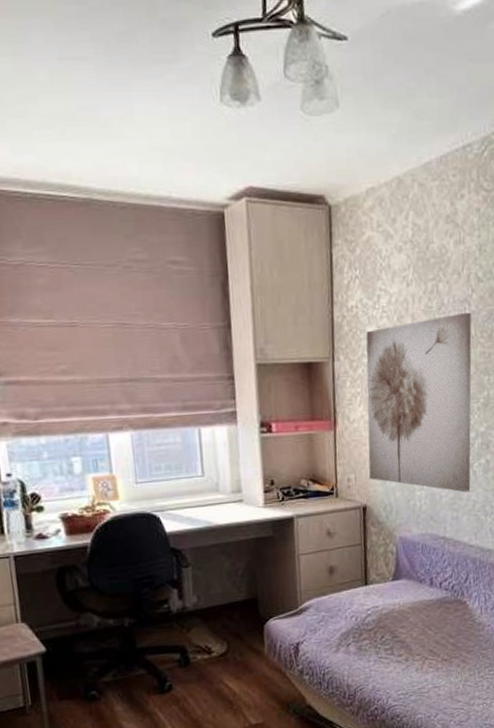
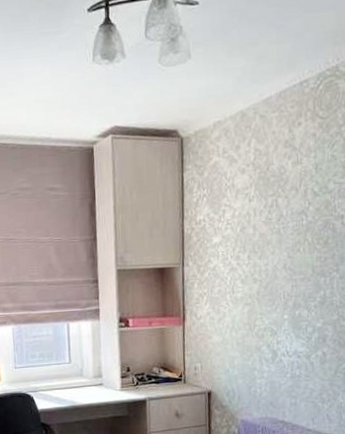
wall art: present [366,312,472,493] -> none [212,222,309,381]

